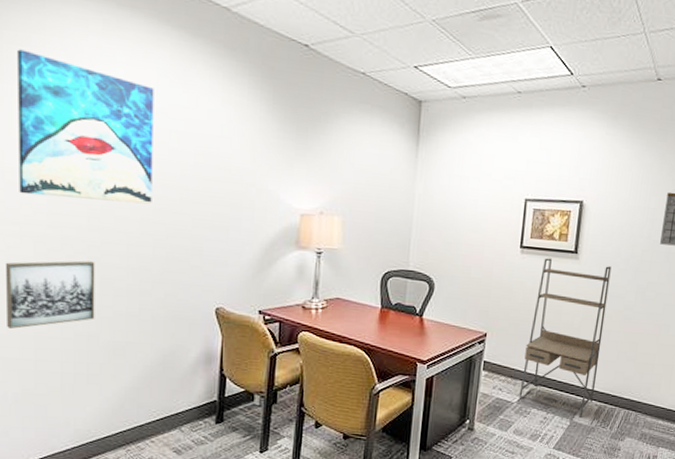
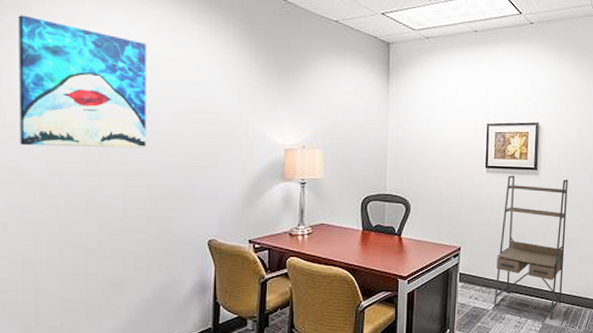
wall art: present [4,260,95,329] -> none [6,204,93,273]

